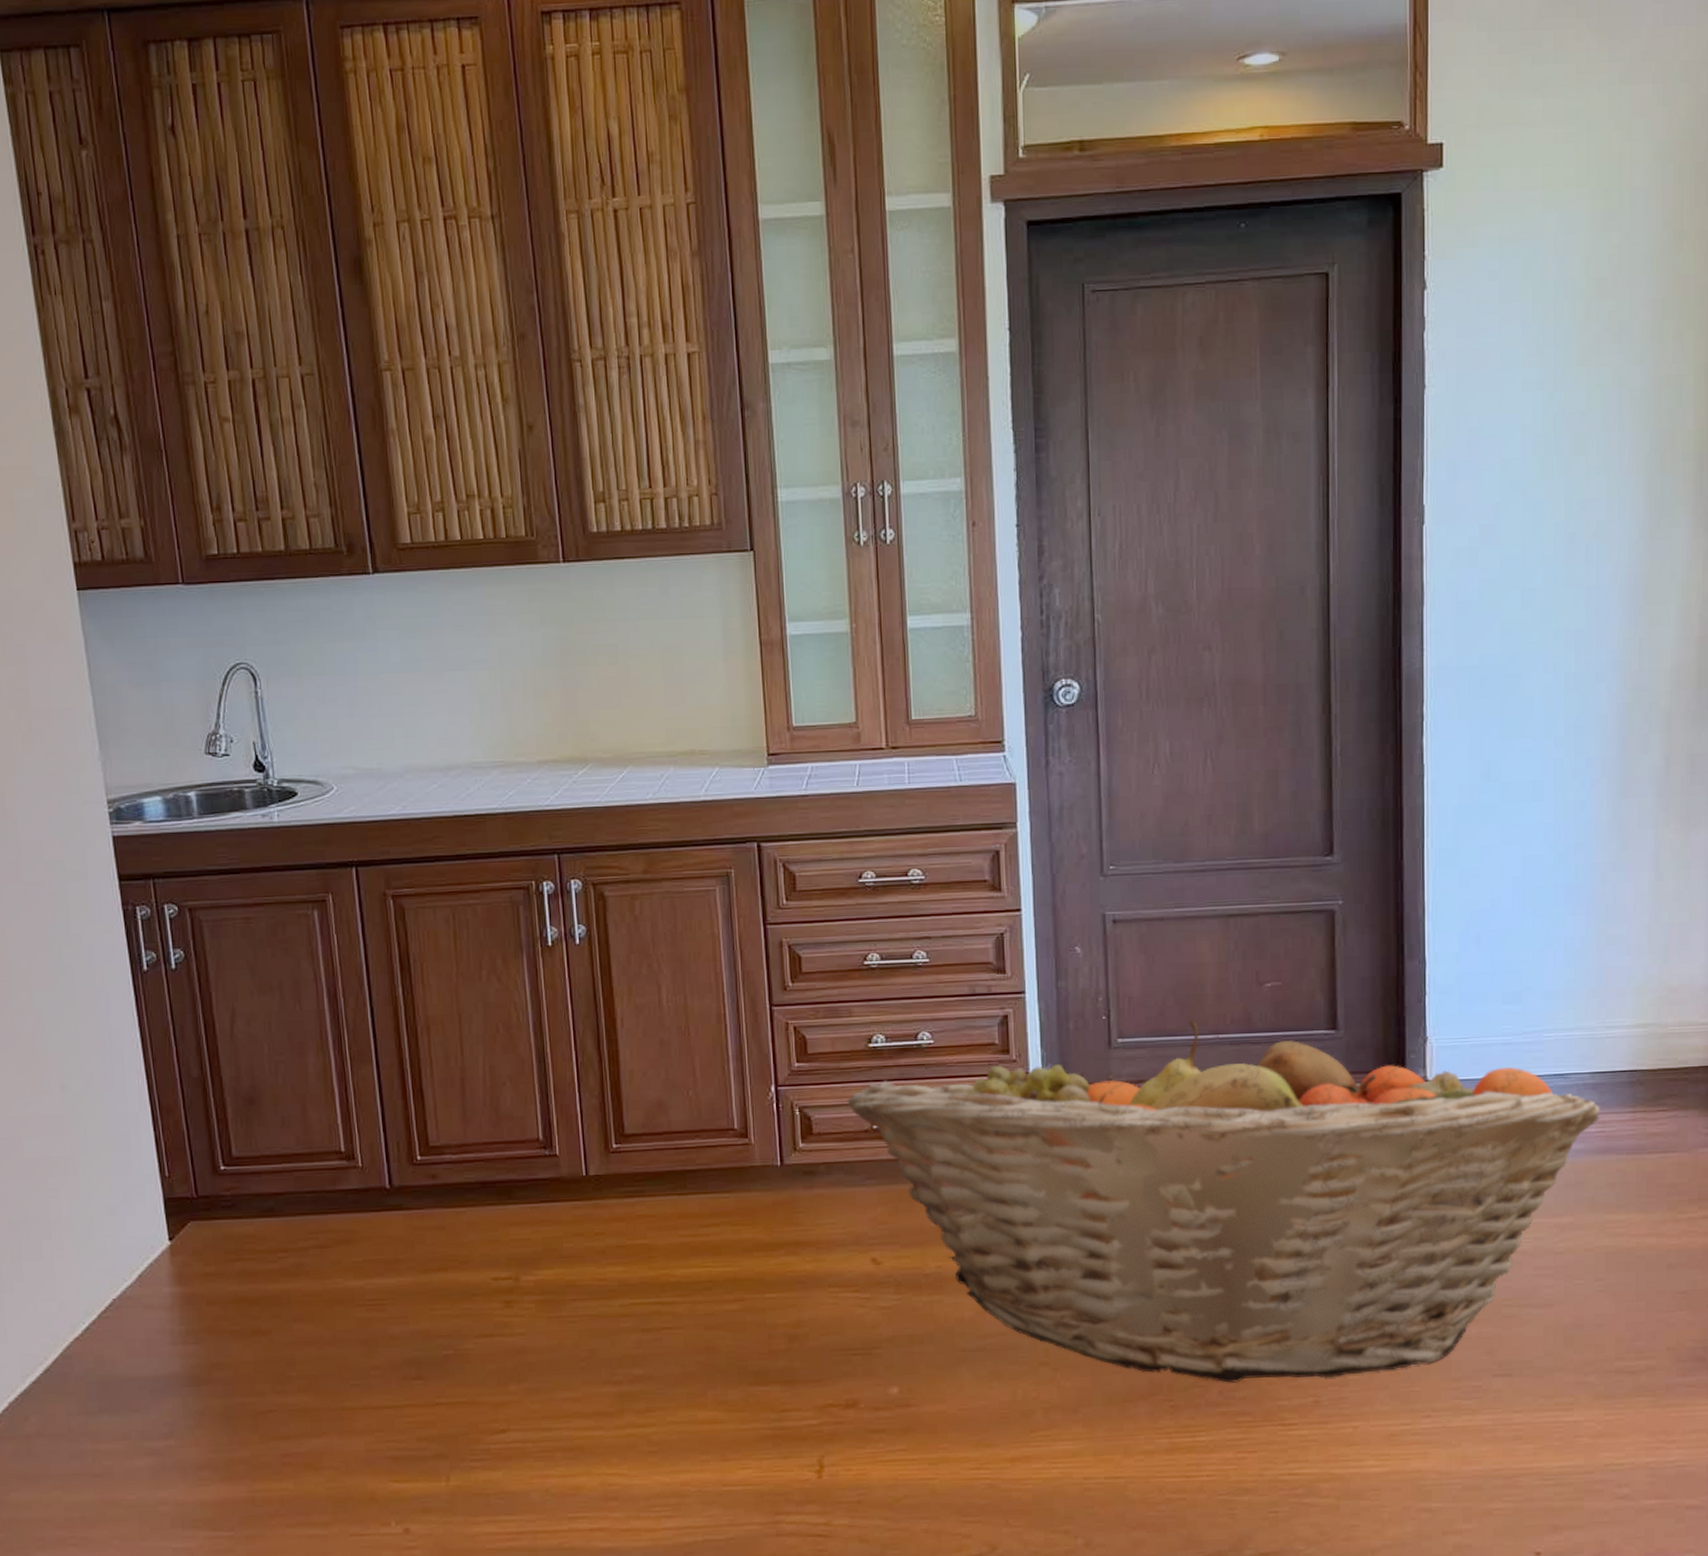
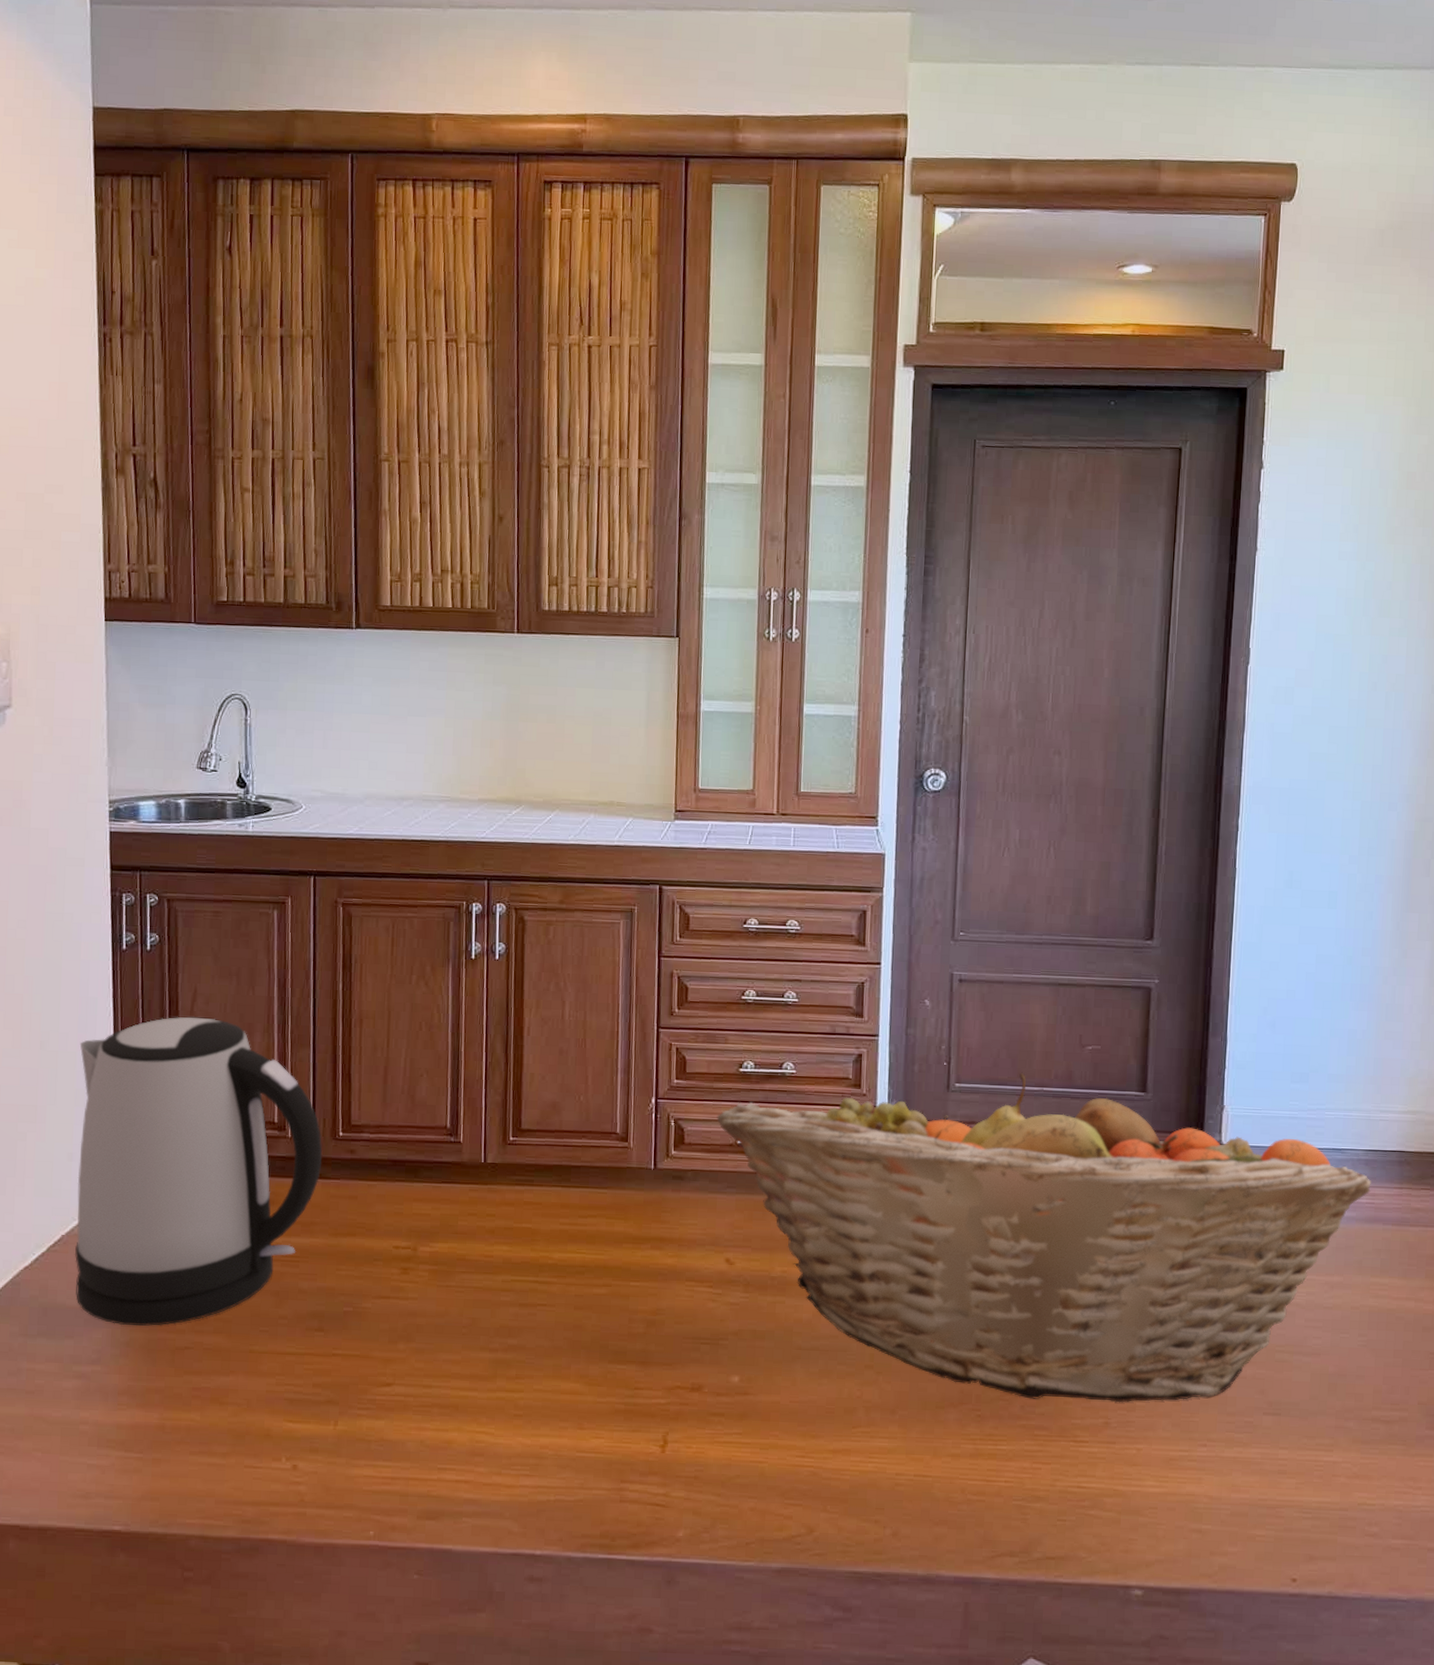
kettle: none [107,1039,400,1392] -> present [74,1016,323,1326]

